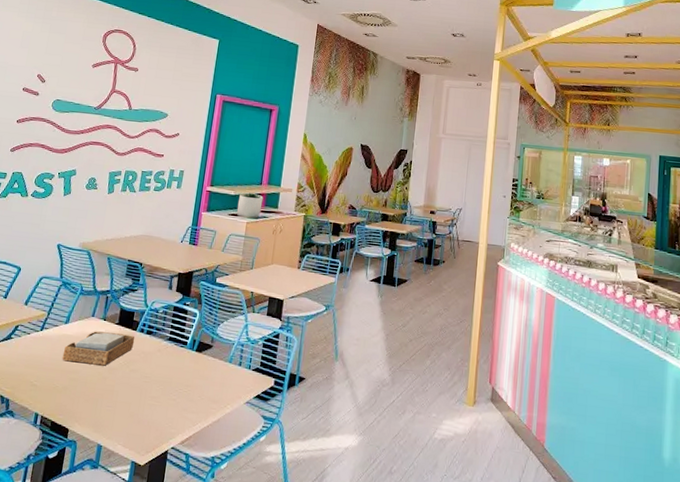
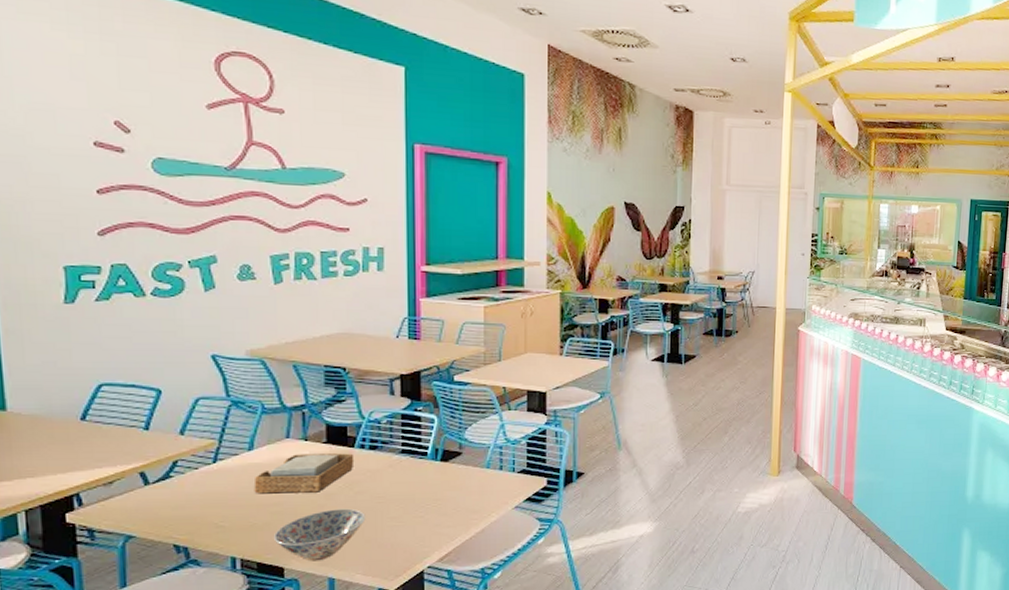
bowl: none [66,382,134,428] -> present [273,508,366,562]
planter: present [236,193,264,219] -> none [468,270,503,302]

